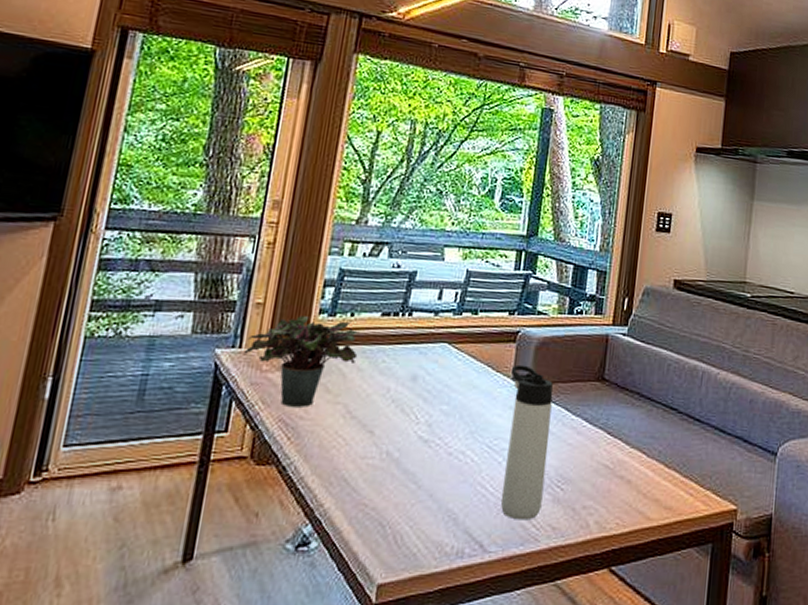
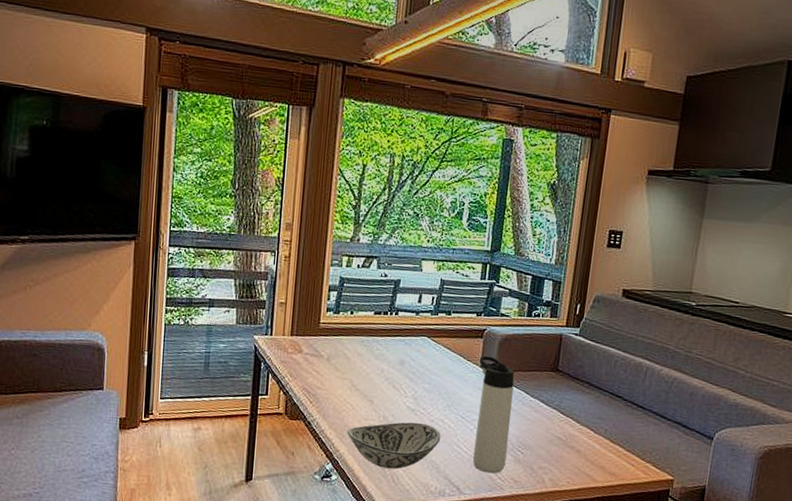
potted plant: present [243,316,360,407] -> none [274,313,358,381]
decorative bowl: none [335,457,462,526] -> present [347,422,441,469]

